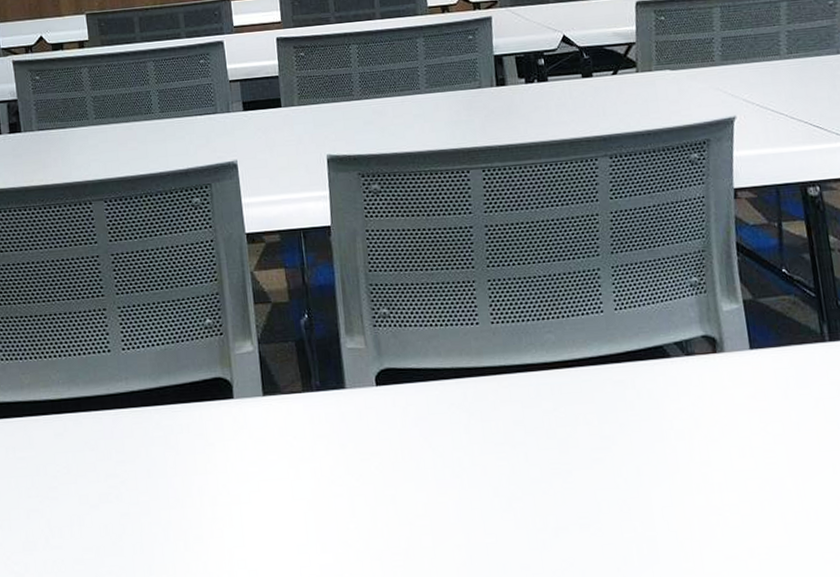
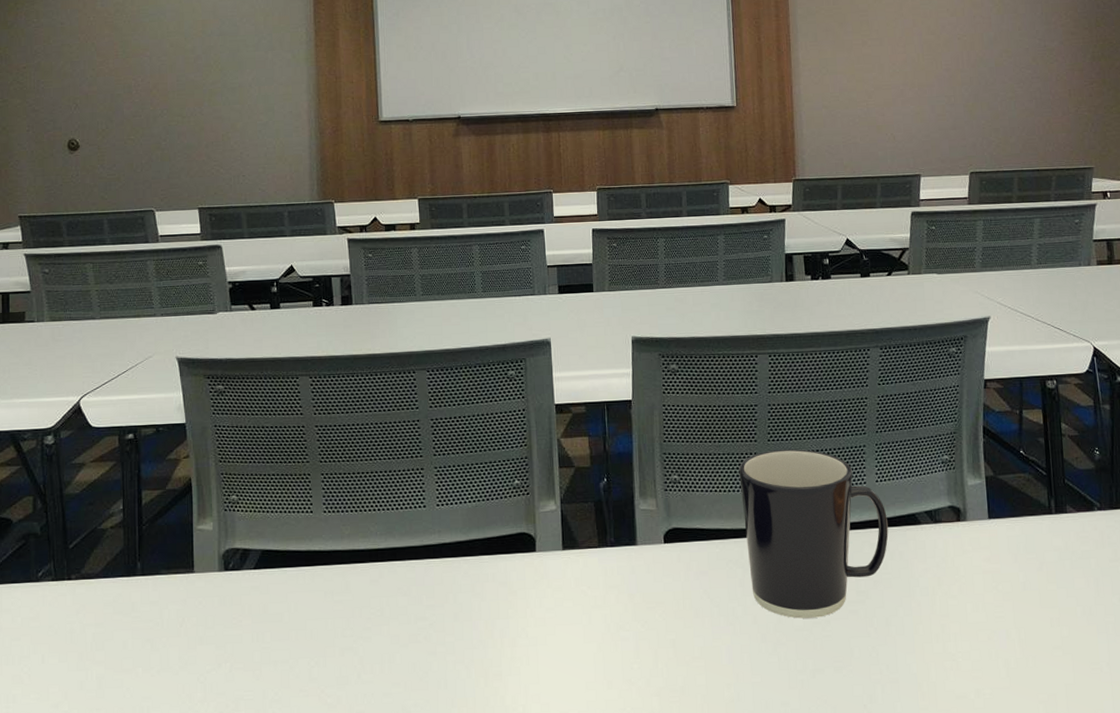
mug: none [455,275,634,469] -> present [738,449,889,619]

